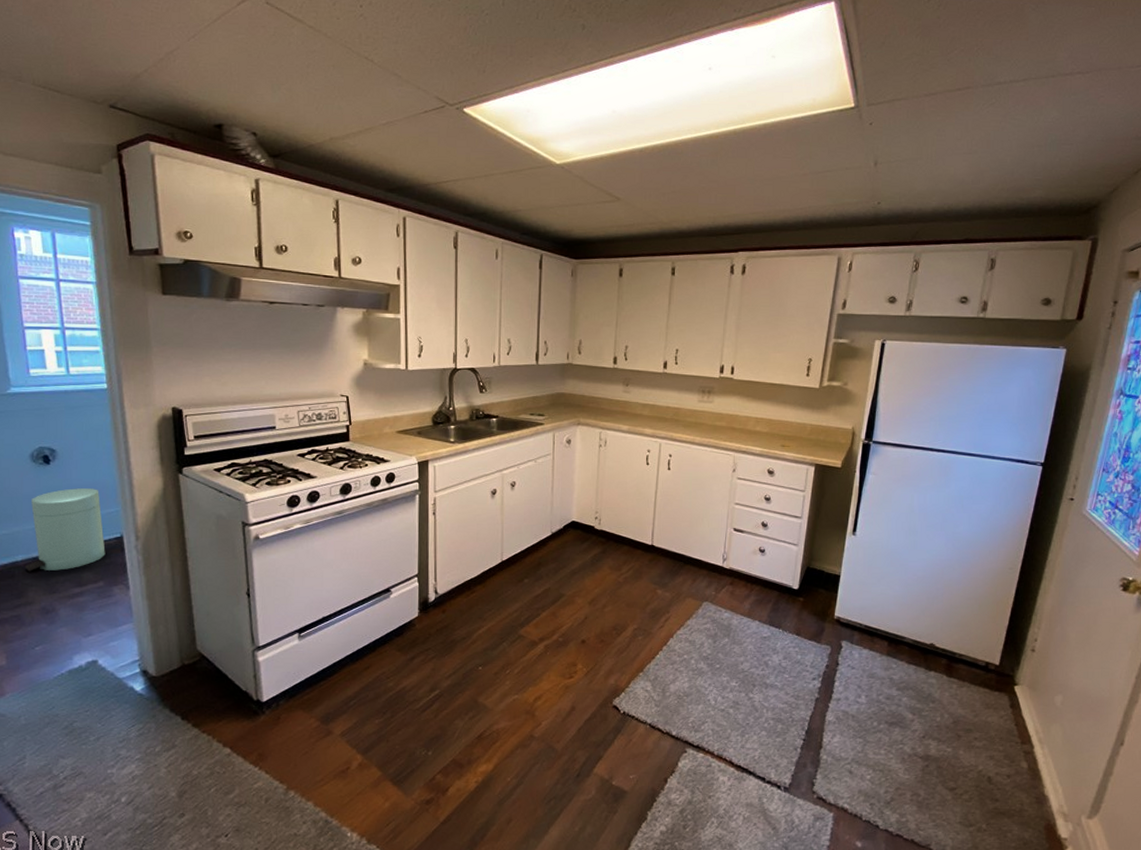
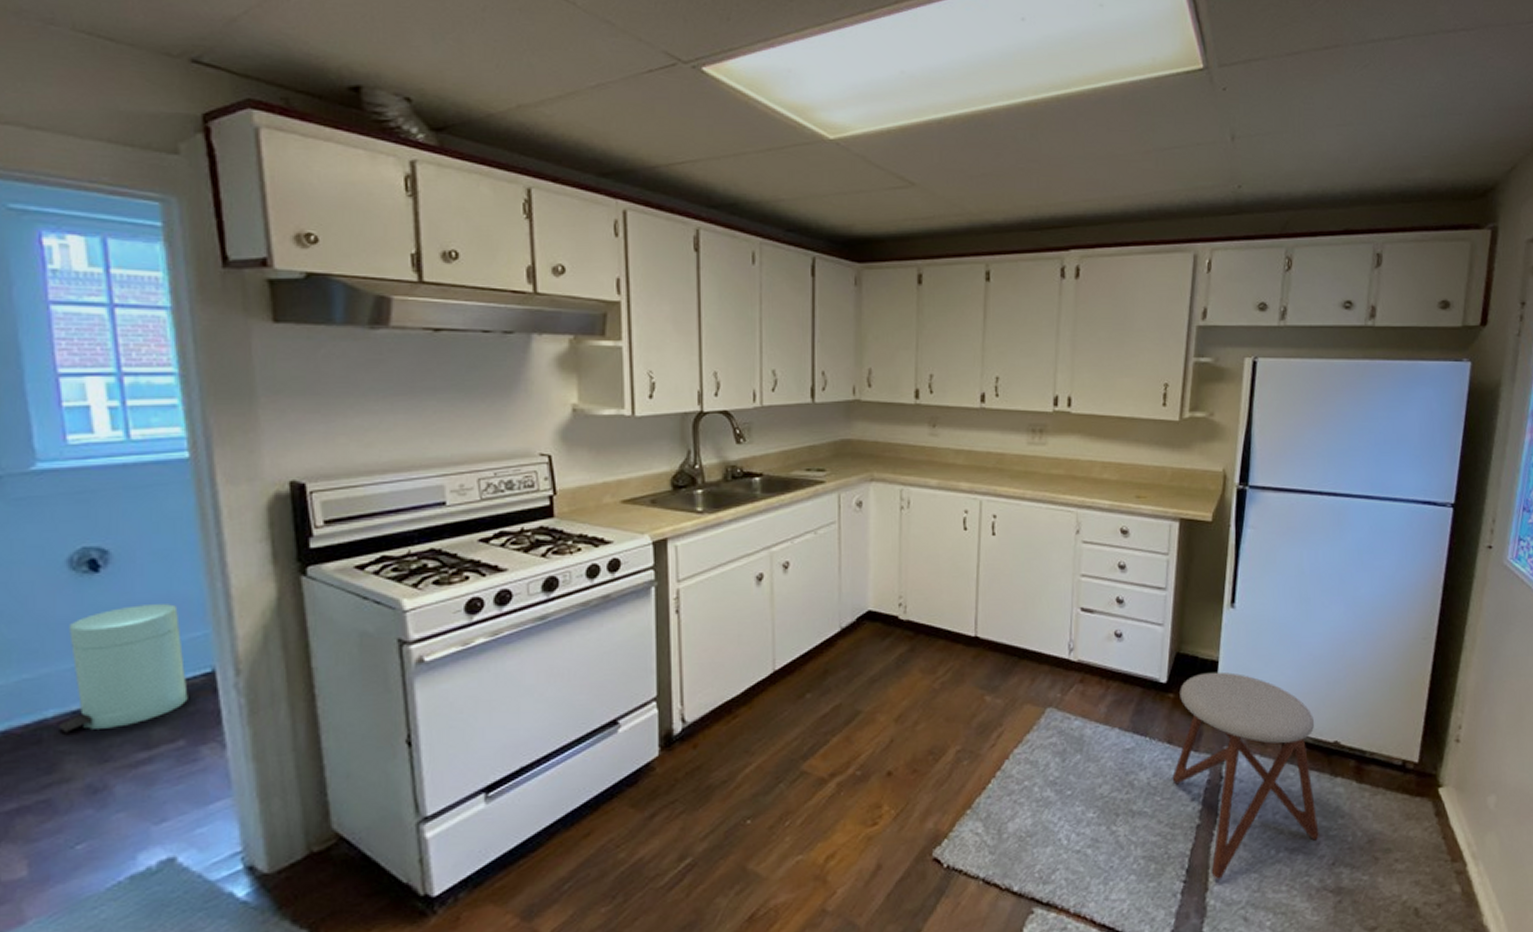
stool: none [798,583,916,740] -> present [1172,671,1319,880]

